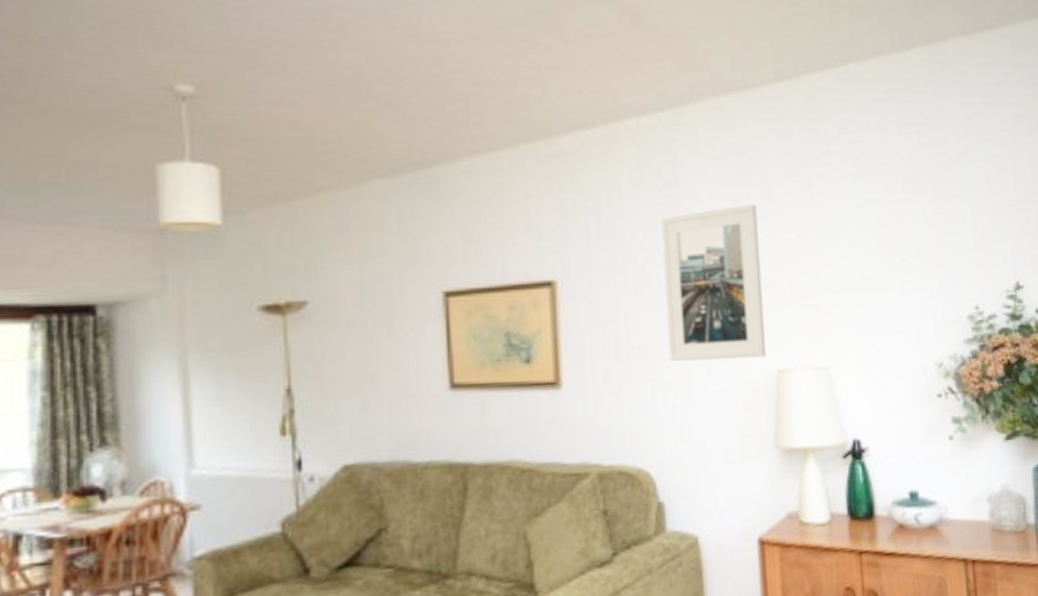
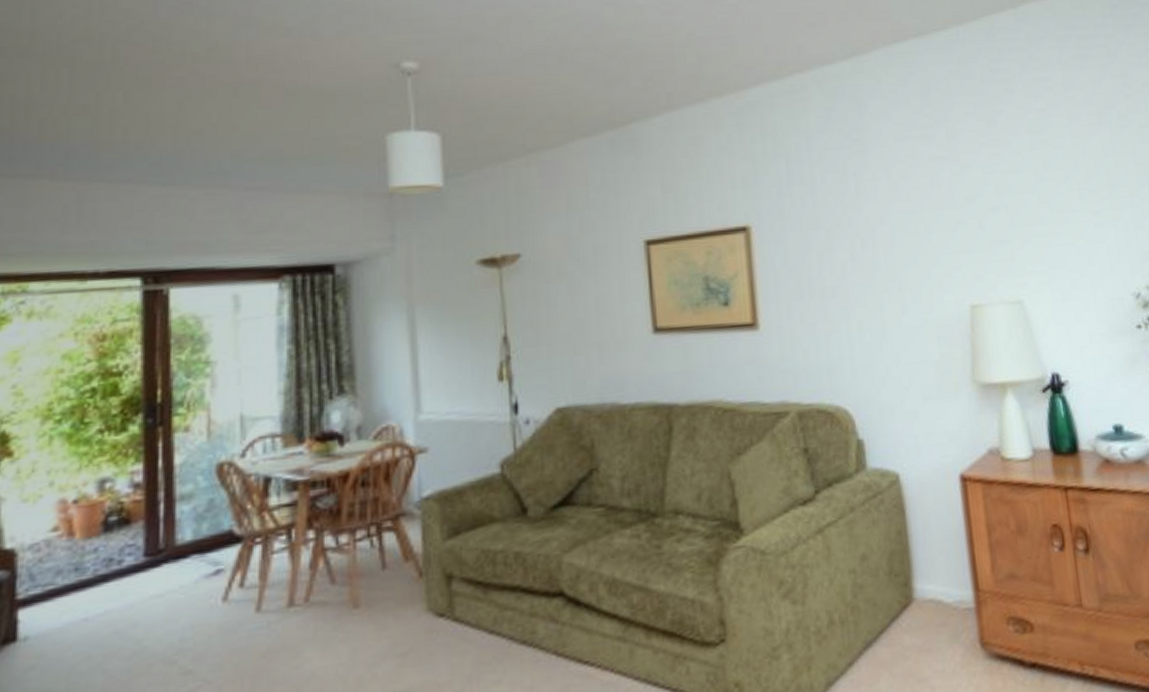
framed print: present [661,204,767,361] -> none [849,143,959,300]

